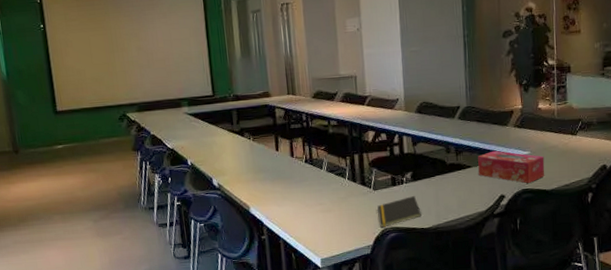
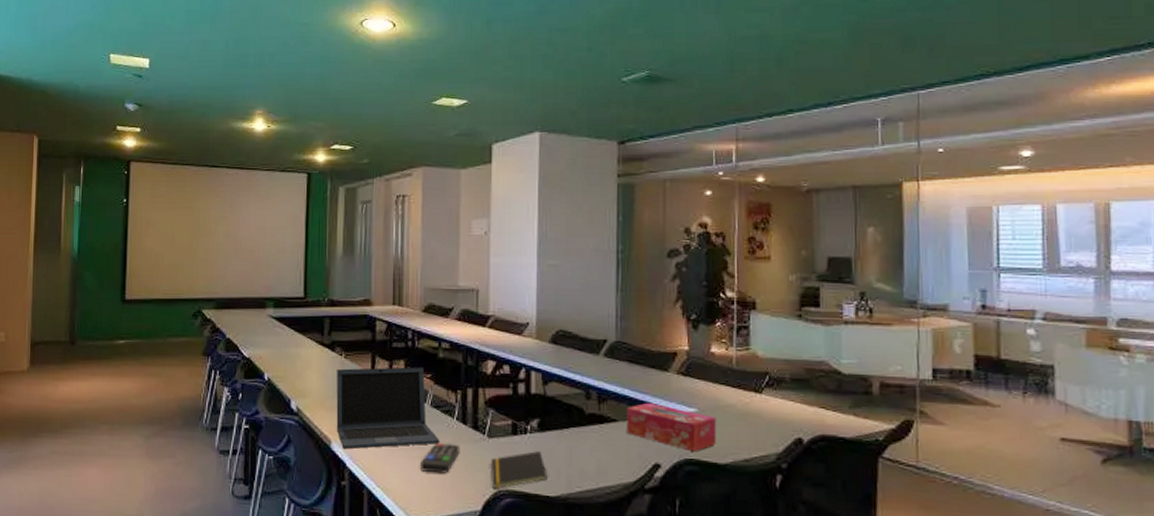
laptop: none [247,142,337,212] -> present [336,367,440,450]
remote control: none [323,198,353,221] -> present [420,443,460,474]

